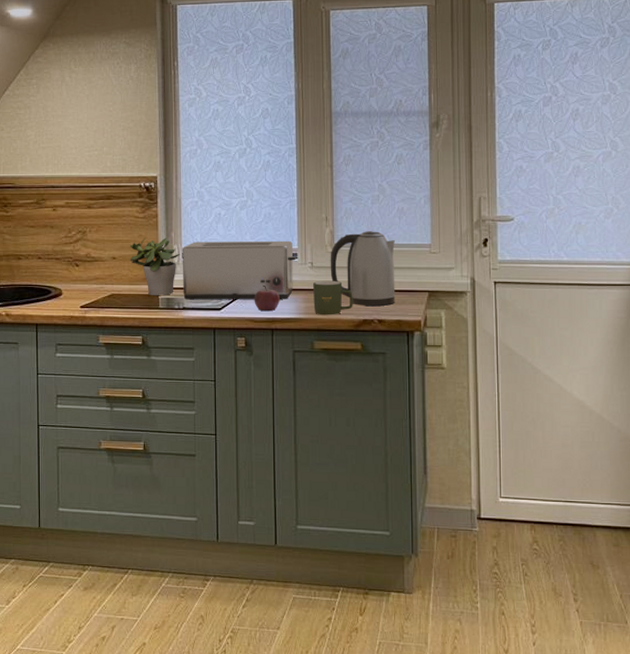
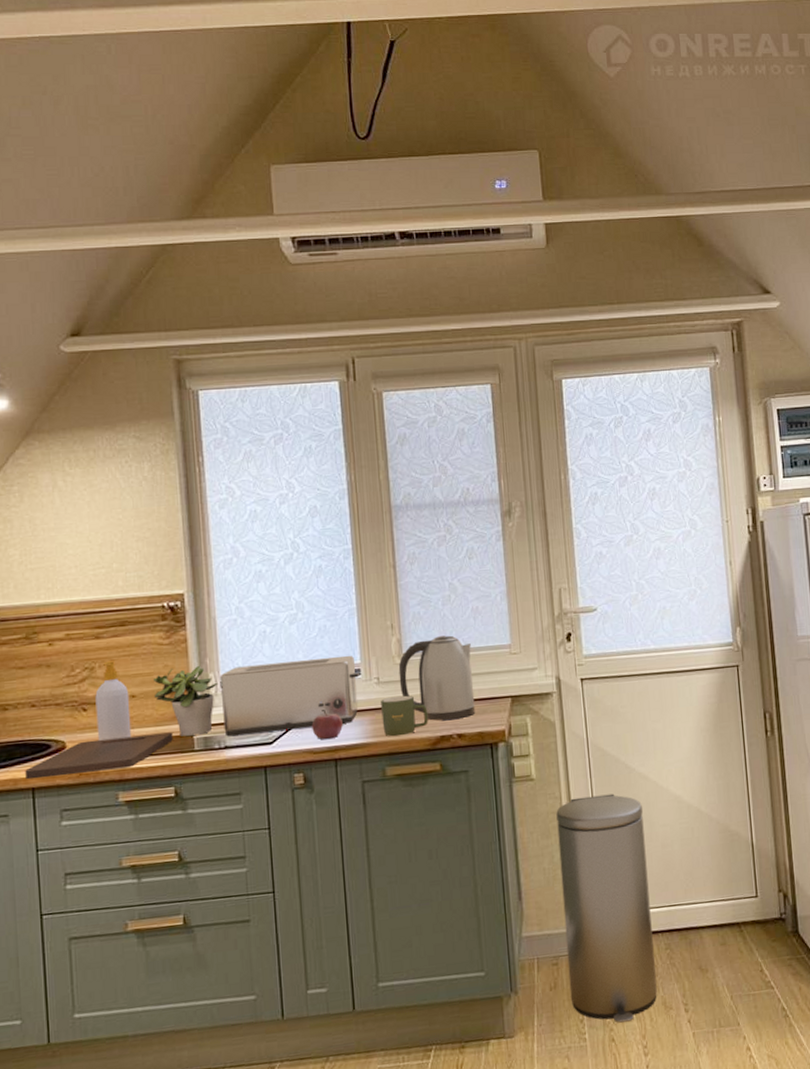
cutting board: none [32,290,143,317] -> present [25,732,173,780]
soap bottle: none [85,227,111,292] -> present [95,661,132,741]
pedal bin: none [463,390,548,600] -> present [556,793,657,1023]

